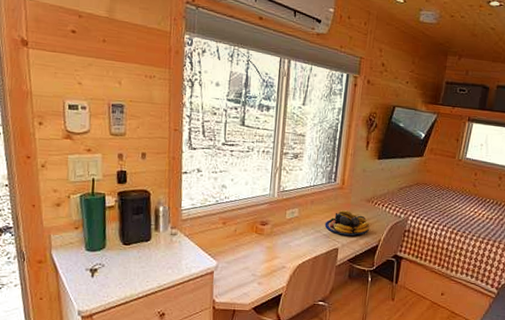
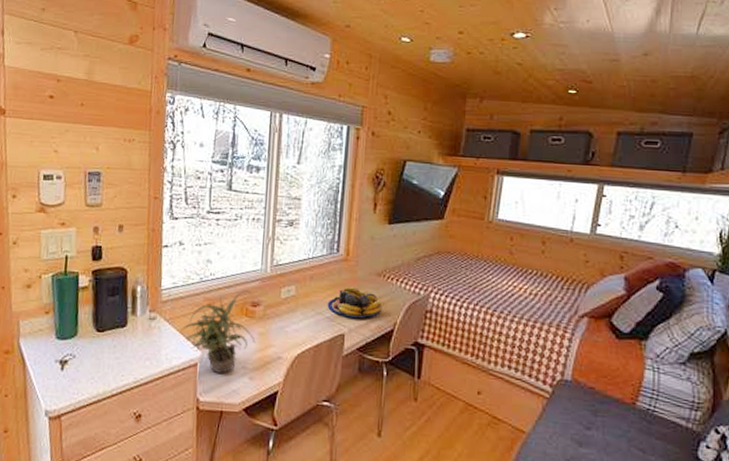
potted plant: none [198,212,264,280] -> present [180,290,256,373]

